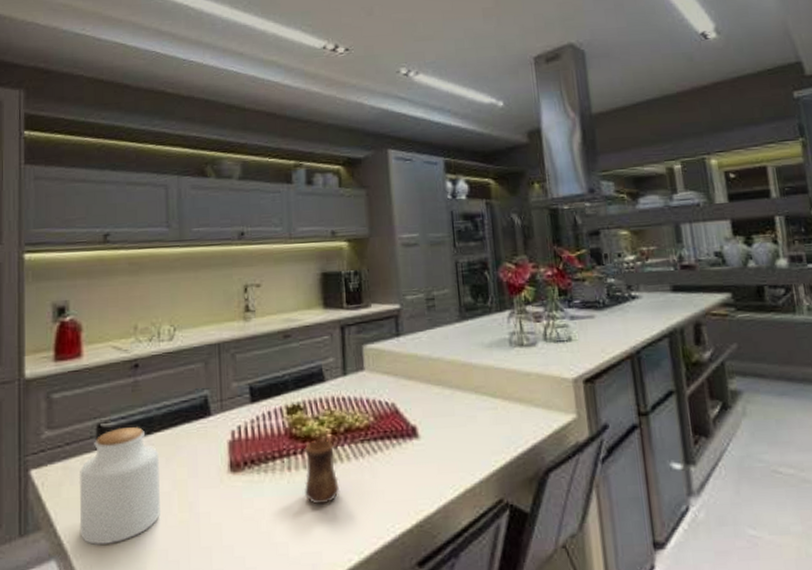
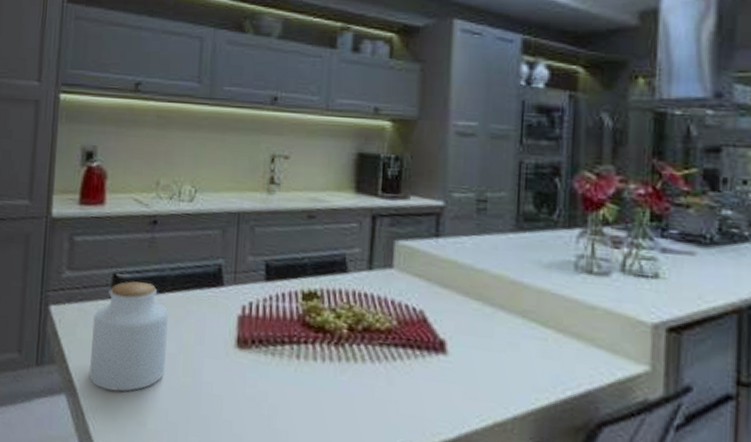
cup: present [305,440,339,504] -> none [312,333,350,403]

